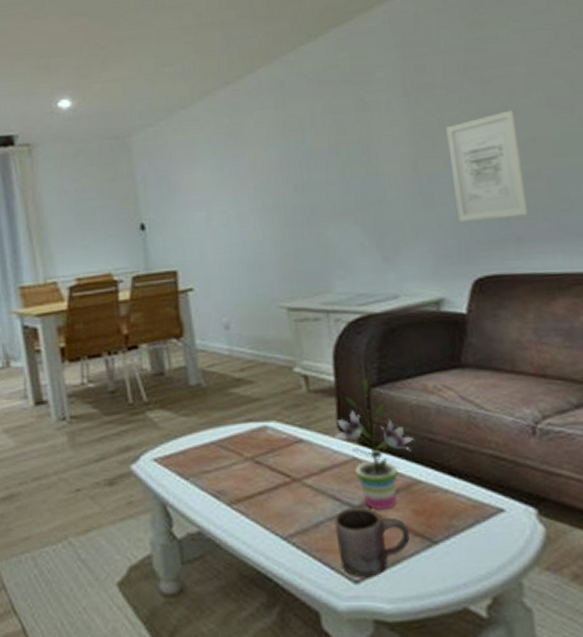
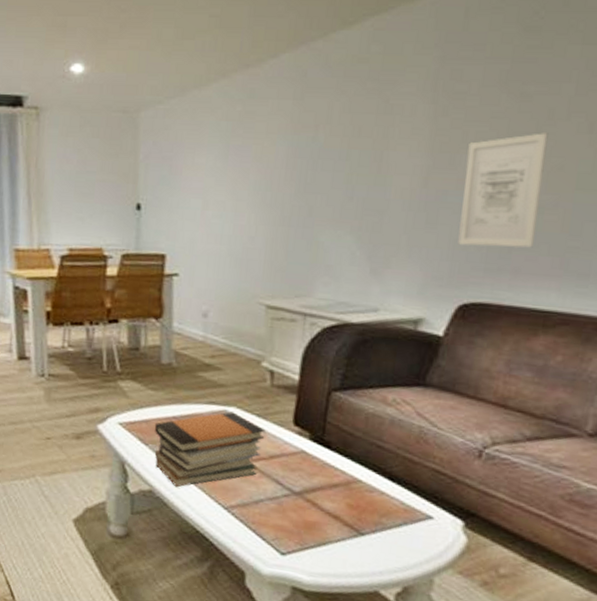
book stack: none [192,427,312,524] -> present [154,411,266,488]
potted plant: present [333,379,414,511] -> none [287,383,363,500]
mug: present [334,507,410,578] -> none [272,492,340,552]

